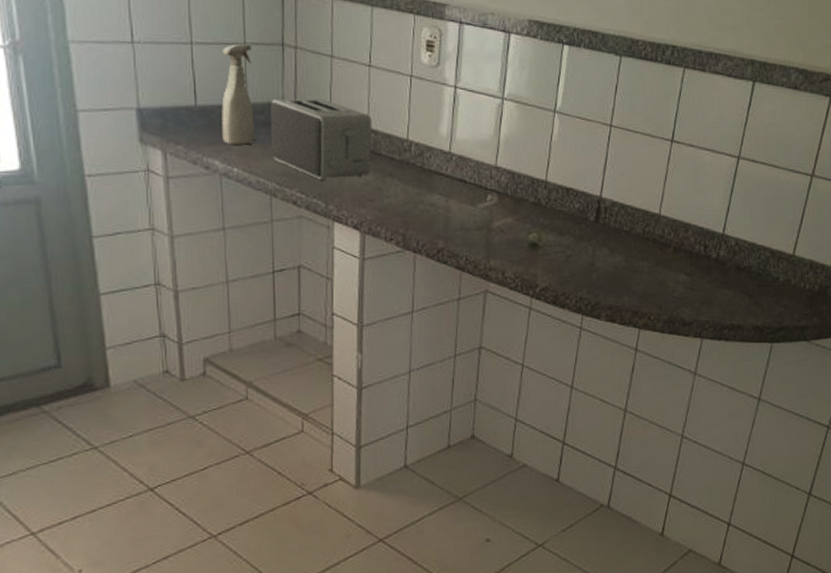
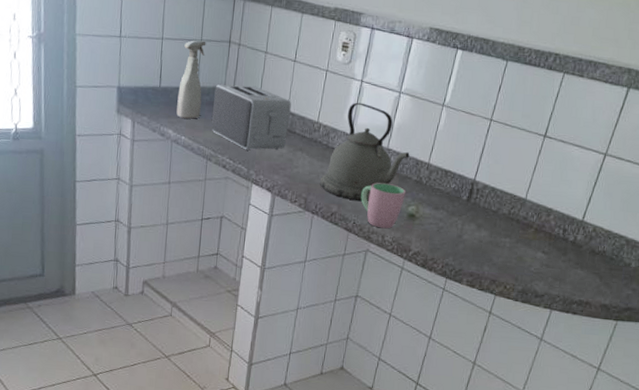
kettle: none [418,113,523,233] -> present [319,102,410,202]
cup: none [471,209,523,263] -> present [361,182,406,229]

